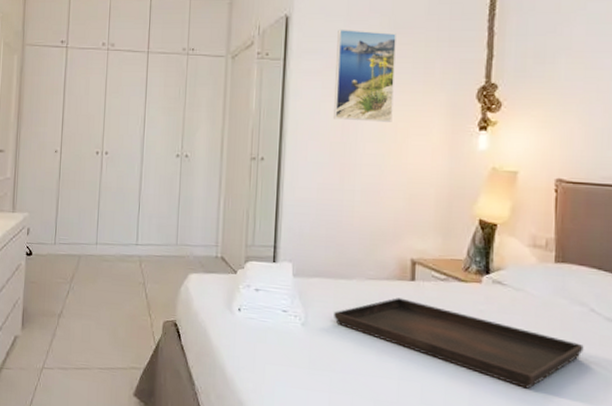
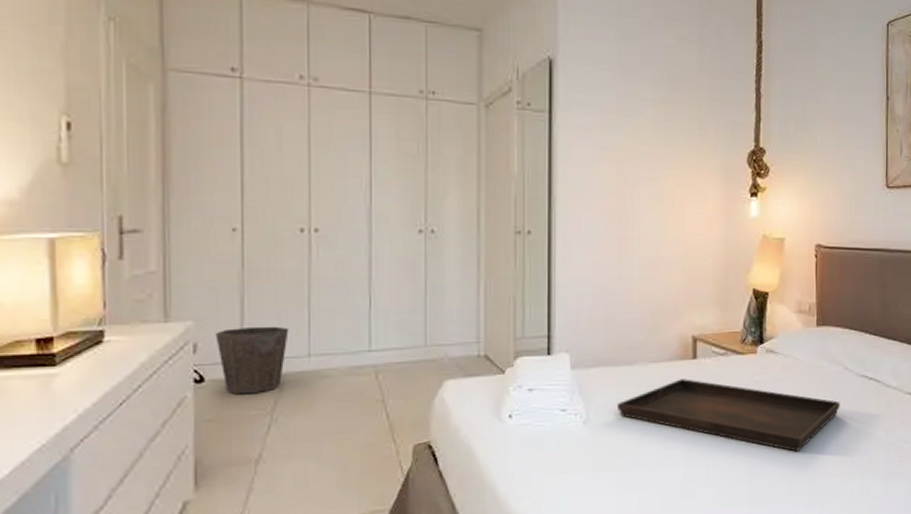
waste bin: none [40,219,85,267] -> present [215,326,289,395]
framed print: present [334,29,396,122] -> none [608,79,670,188]

